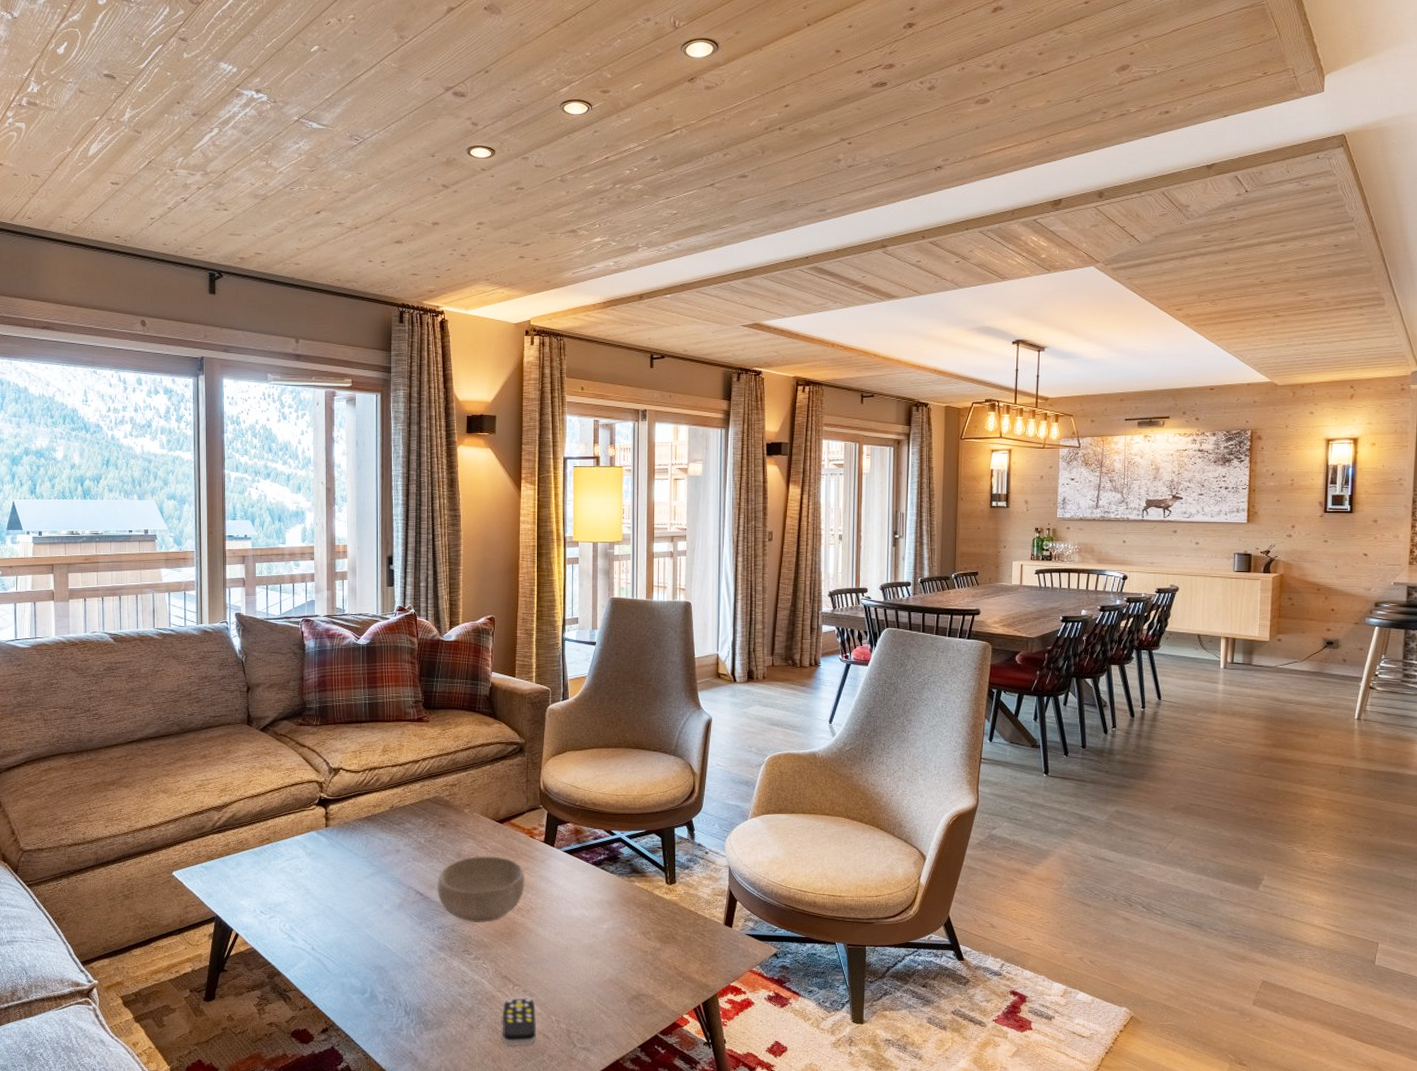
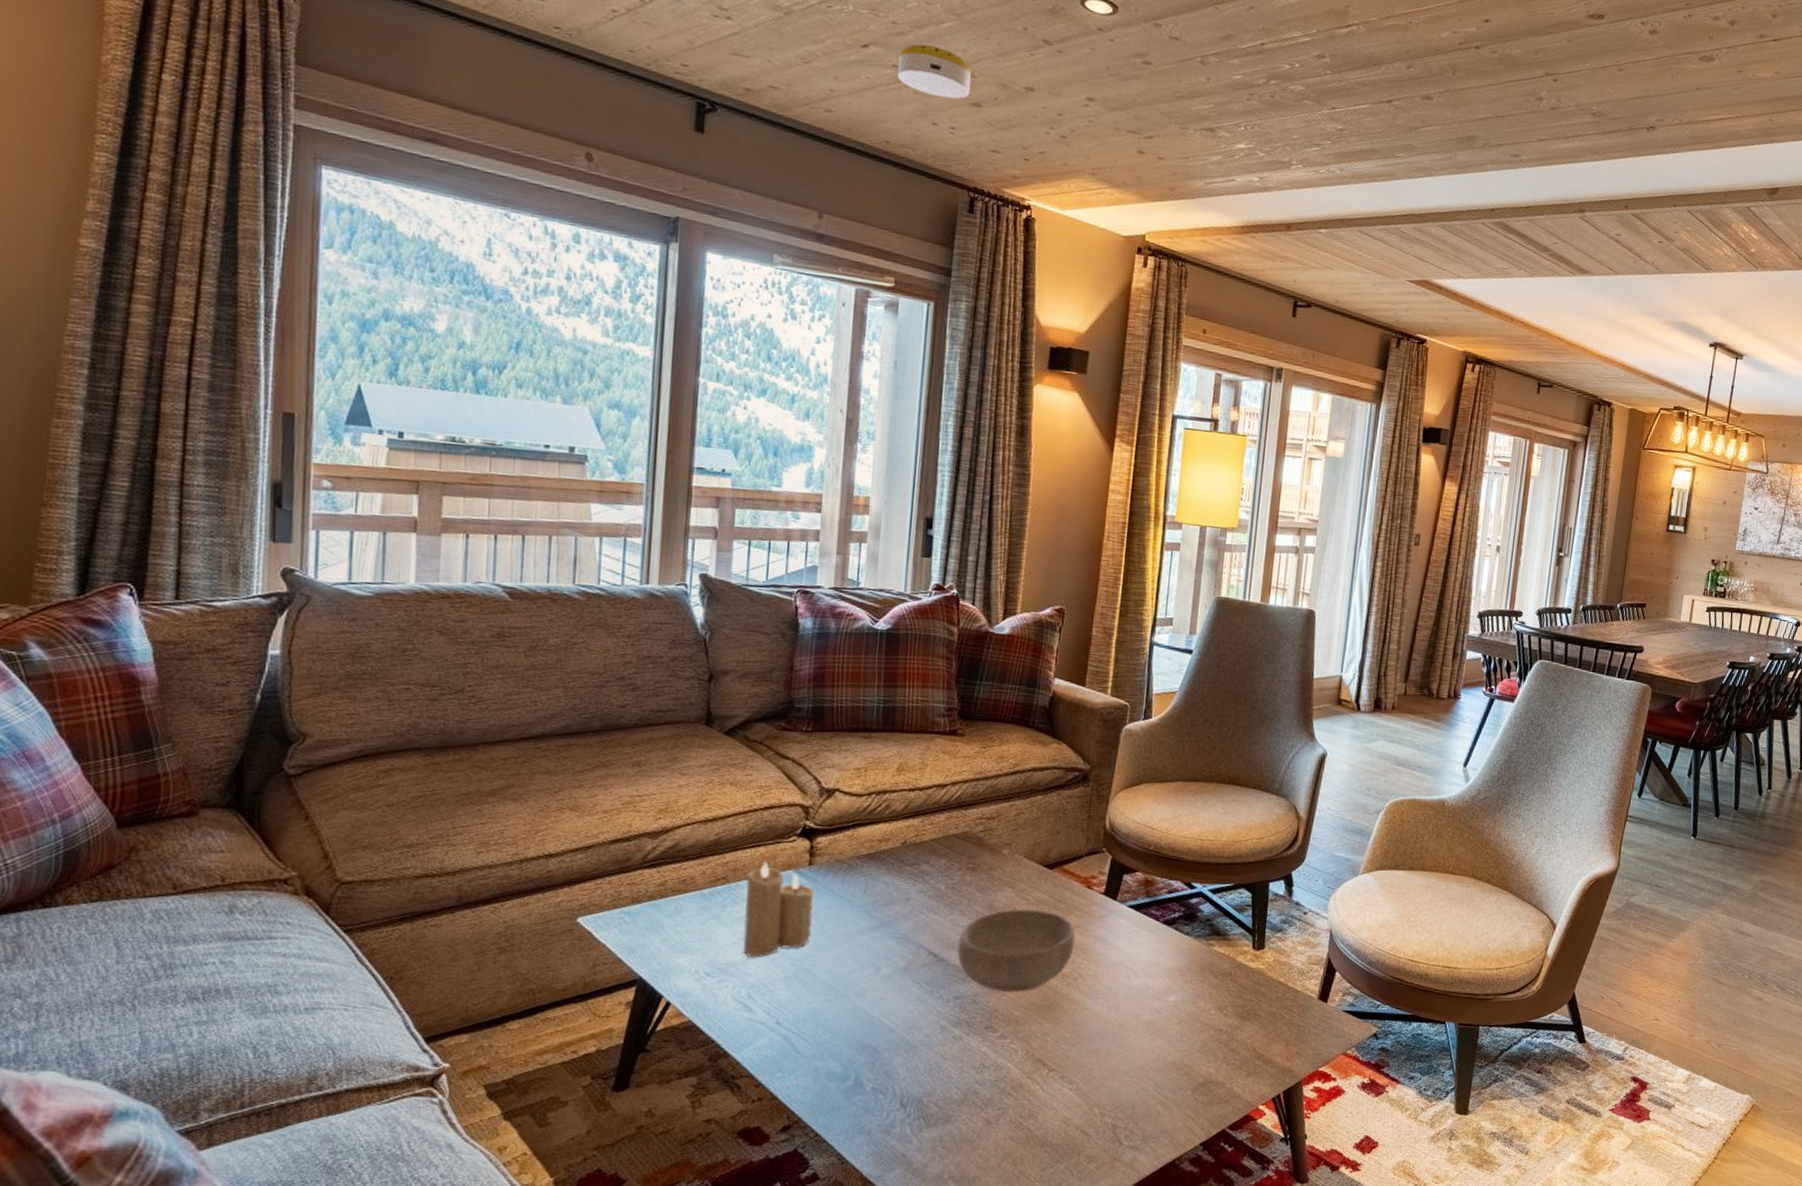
candle: none [283,826,332,899] -> present [742,862,814,958]
smoke detector: none [341,204,394,240] -> present [897,43,972,99]
remote control: present [502,997,537,1046] -> none [1028,1085,1075,1146]

